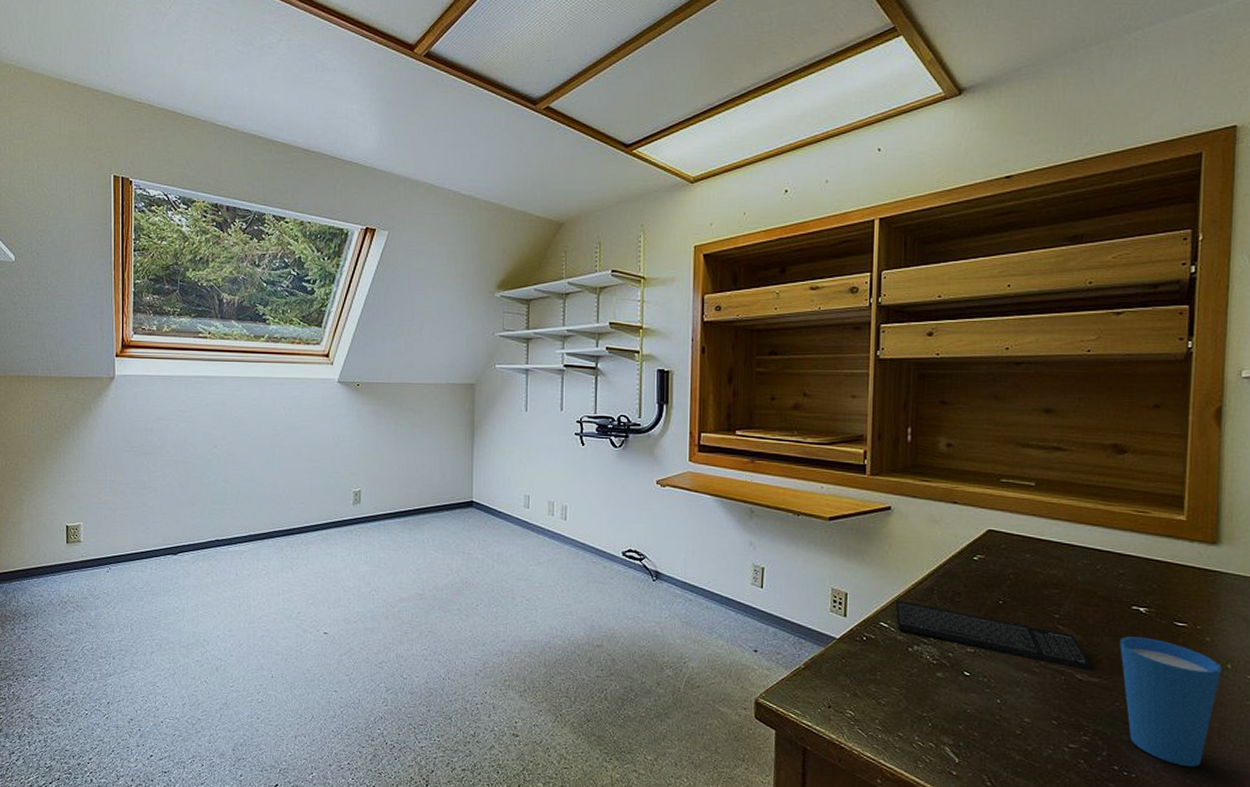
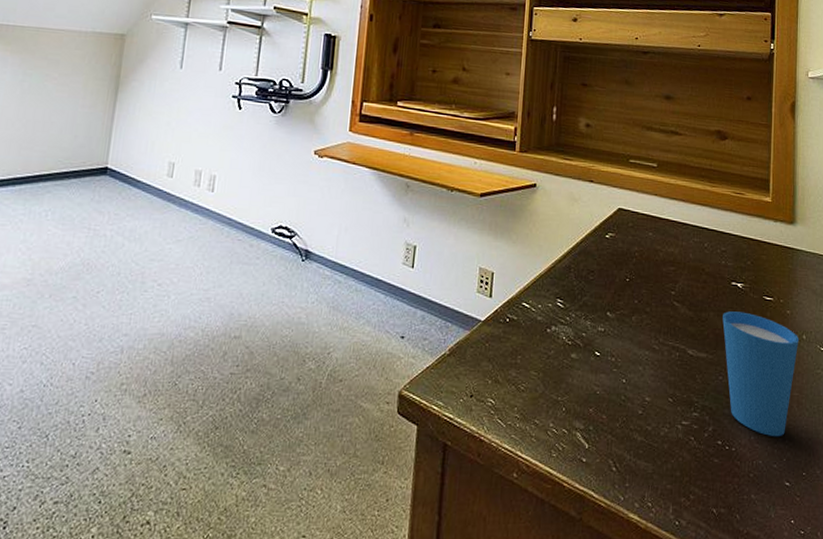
keyboard: present [895,601,1092,671] -> none [536,280,701,346]

